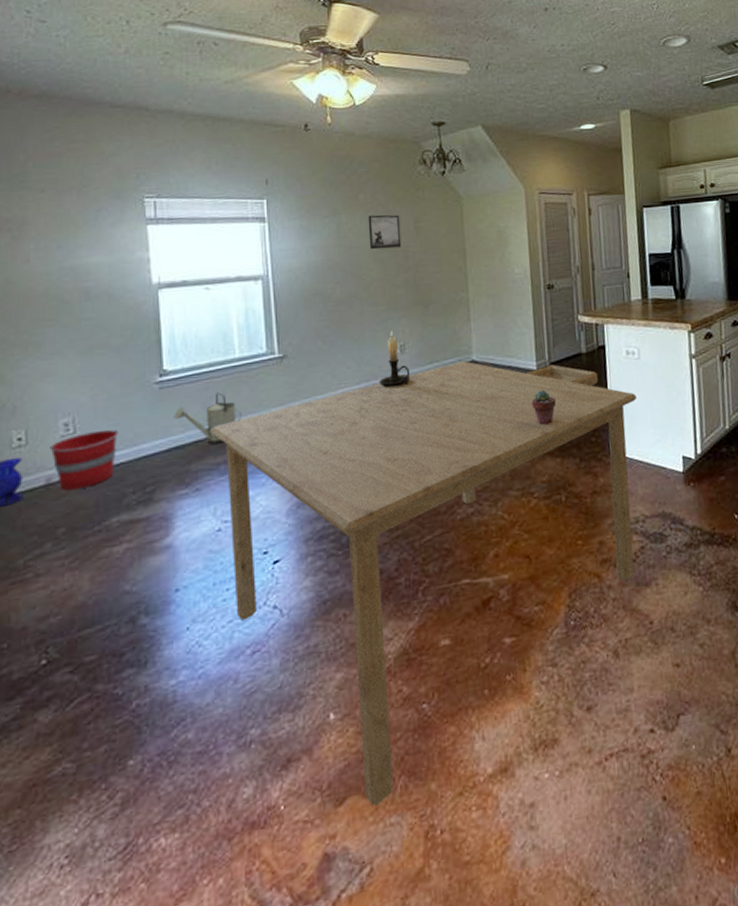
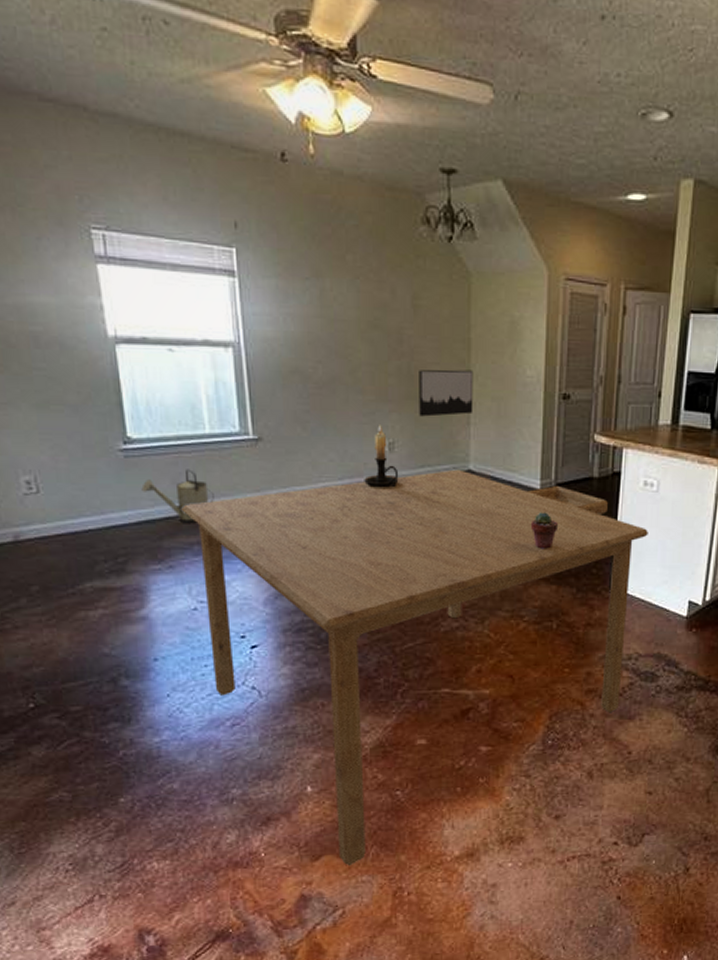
bucket: present [50,429,120,491] -> none [13,494,86,550]
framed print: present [368,214,402,250] -> none [356,283,395,328]
wall art: none [423,274,473,319] -> present [419,369,474,417]

